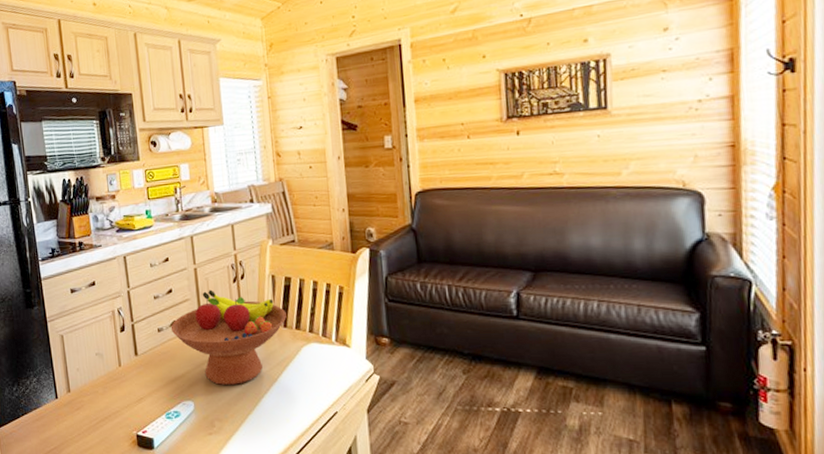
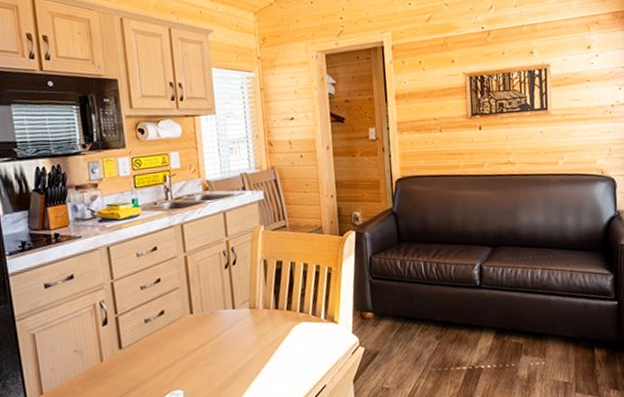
fruit bowl: present [171,289,287,385] -> none [159,277,278,371]

